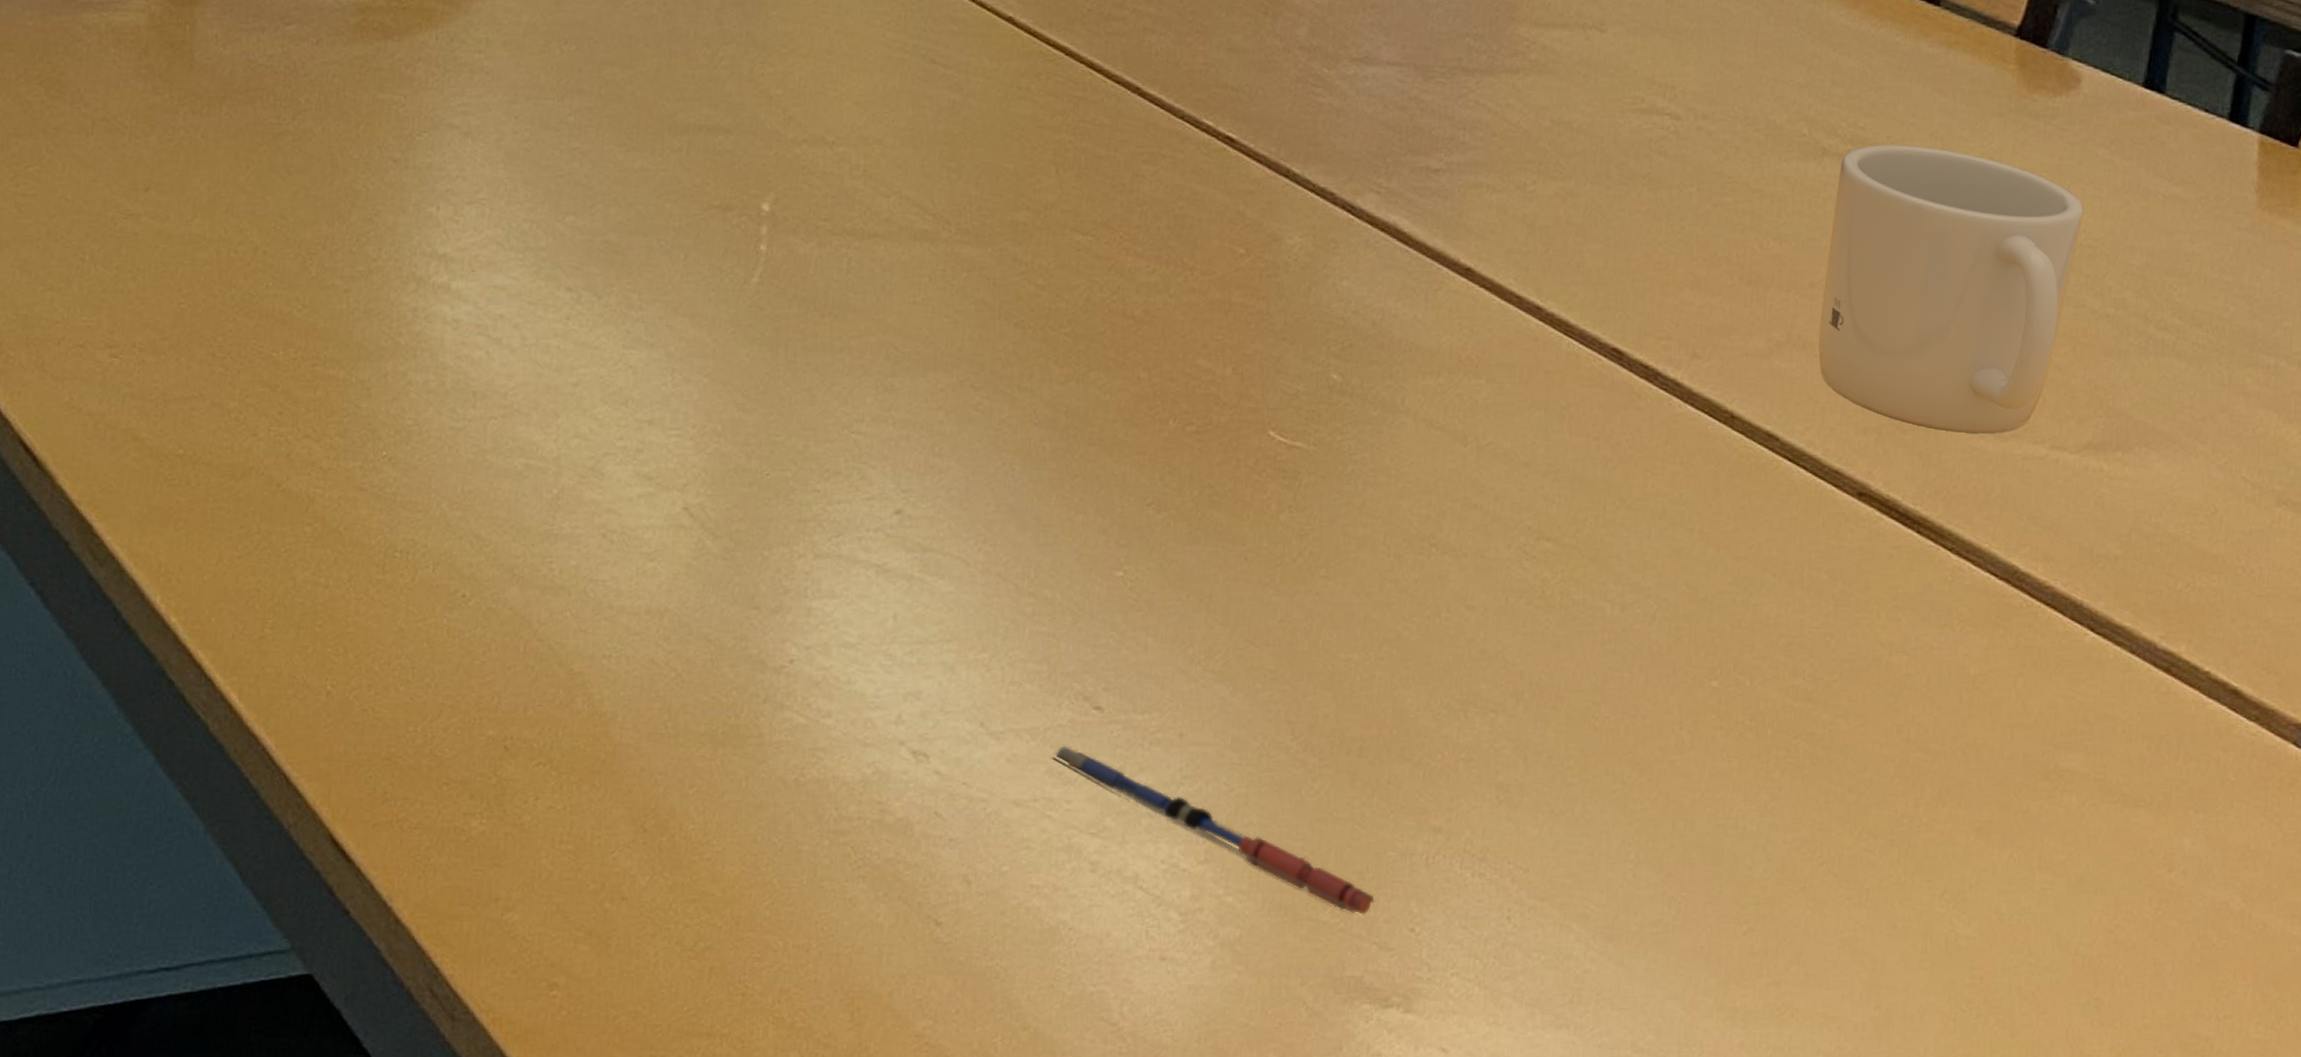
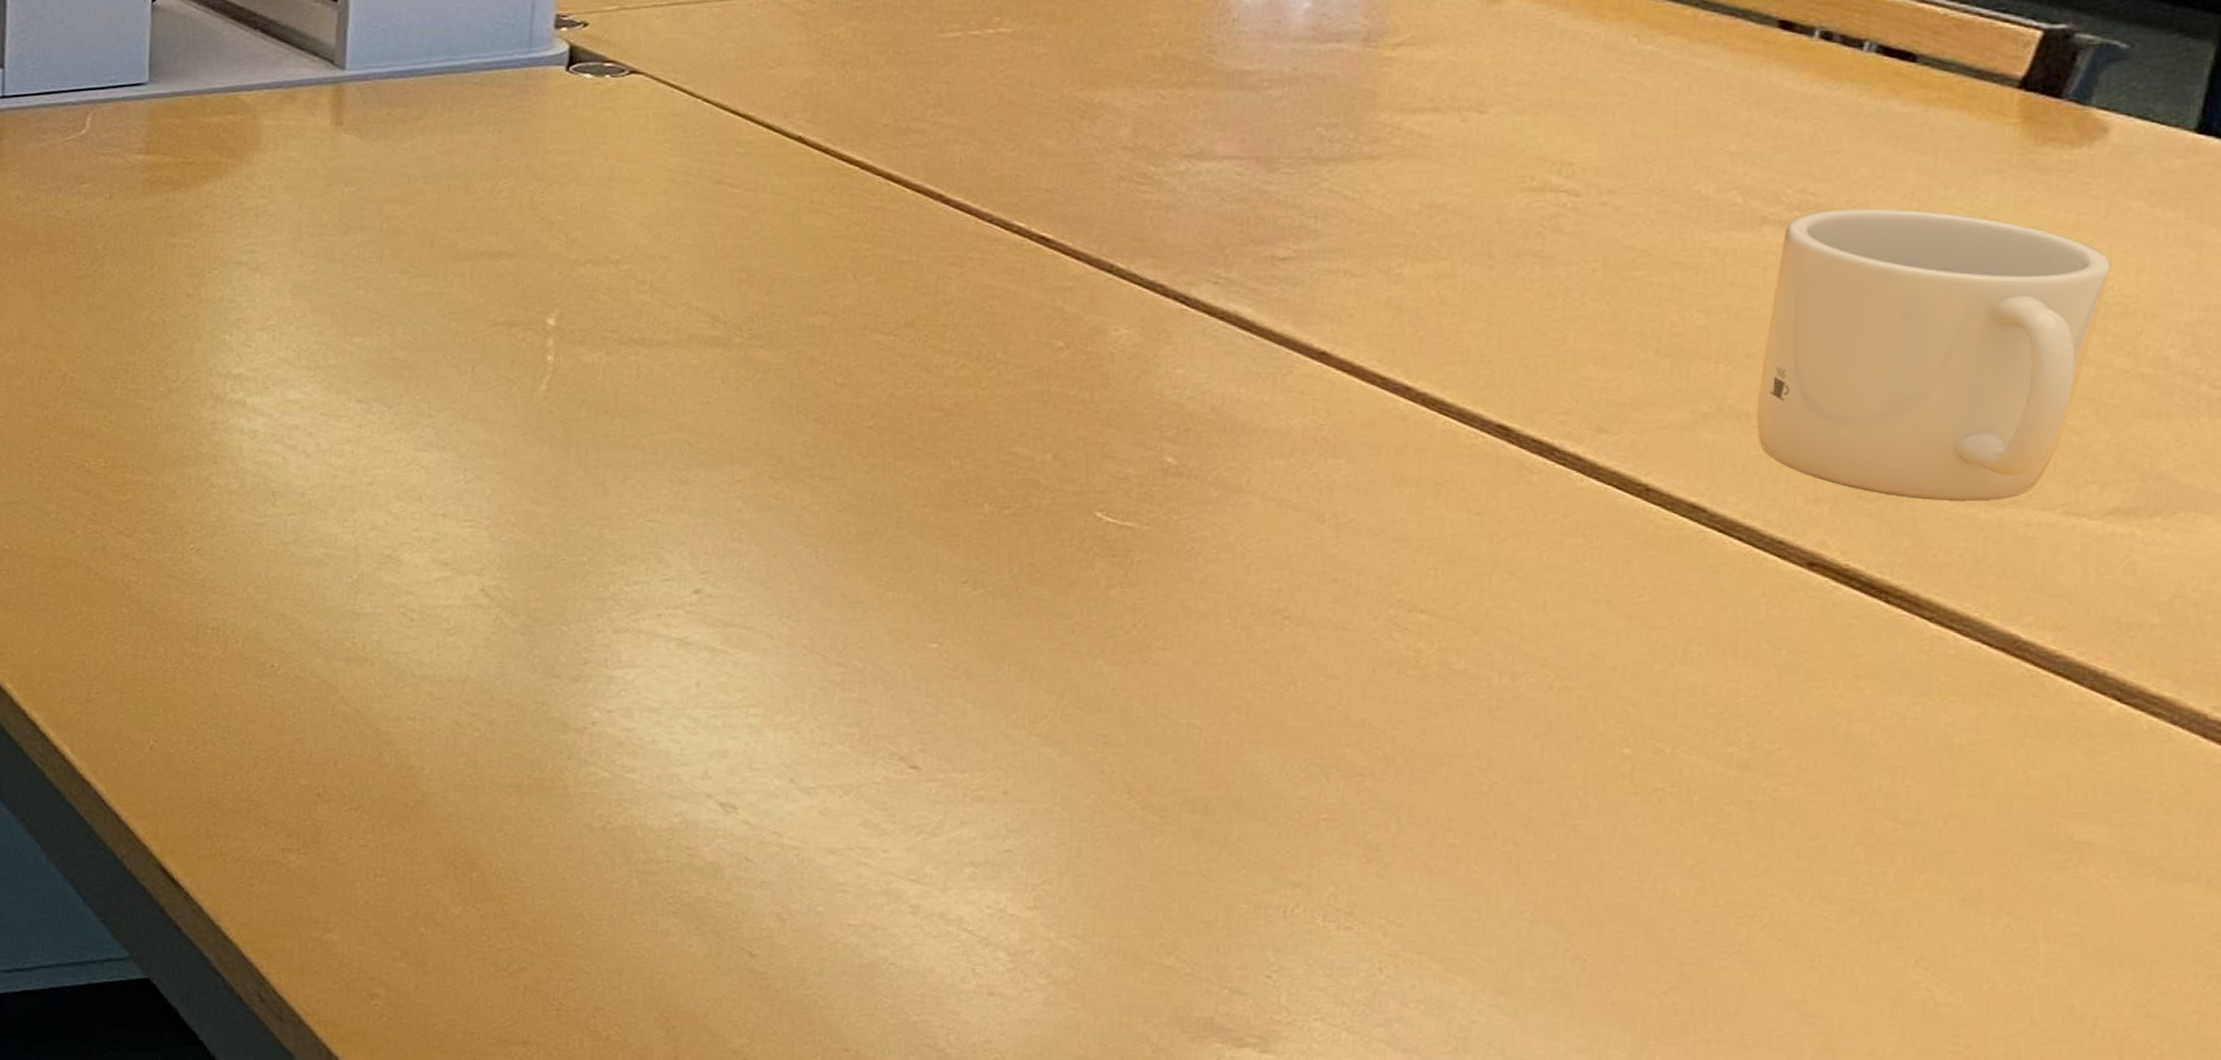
pen: present [1051,745,1376,915] -> none [866,800,1227,962]

